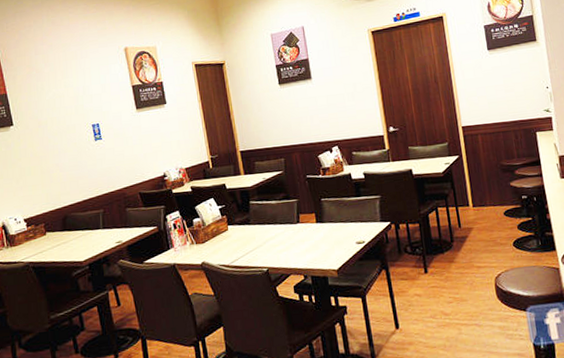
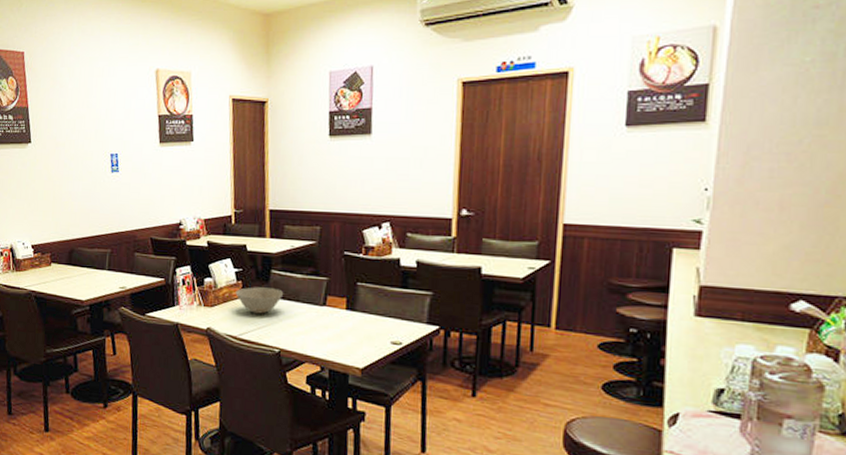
bowl: none [222,216,264,242] -> present [235,287,284,314]

